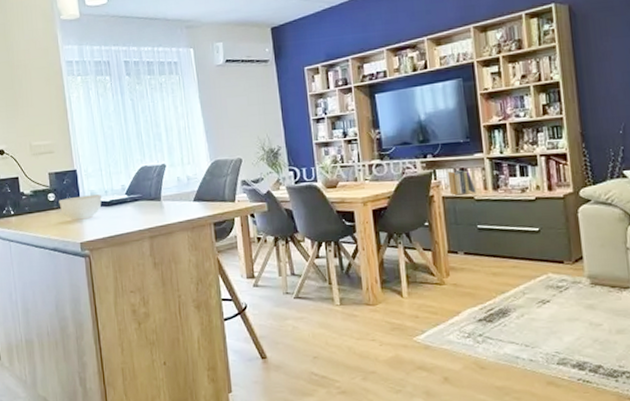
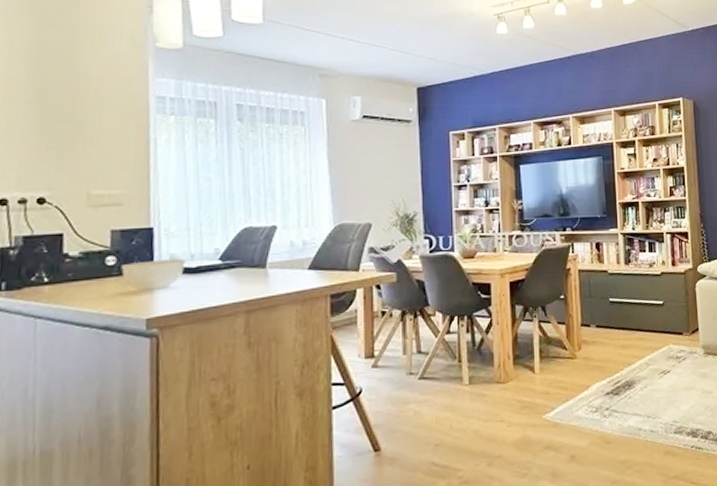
books: present [447,169,476,196] -> none [584,243,609,269]

